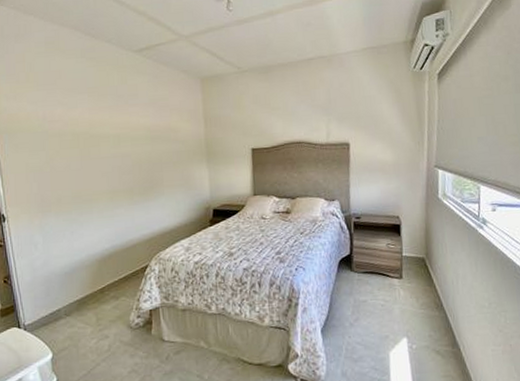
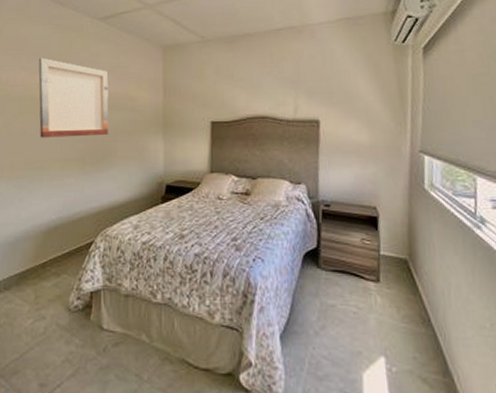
wall art: none [75,92,154,172] -> present [38,57,109,138]

